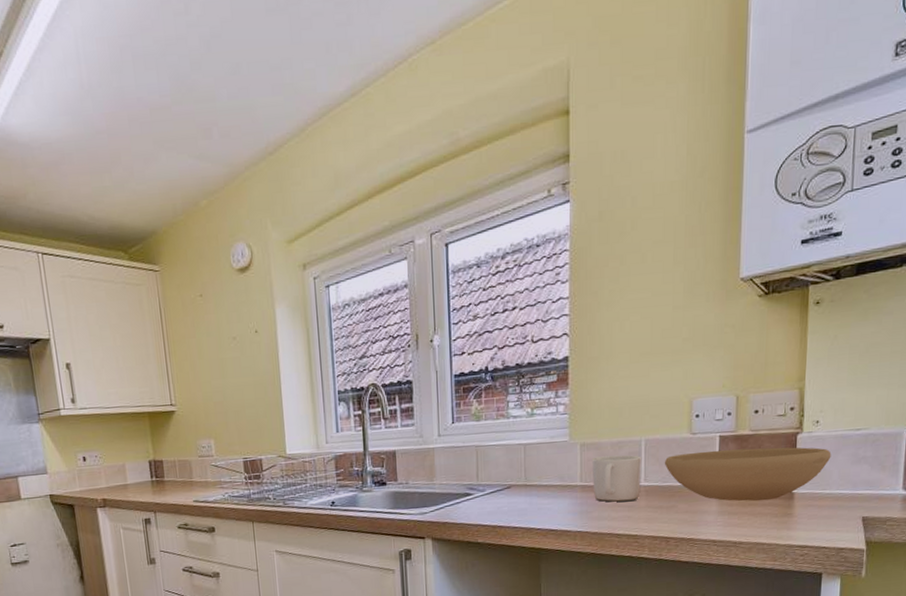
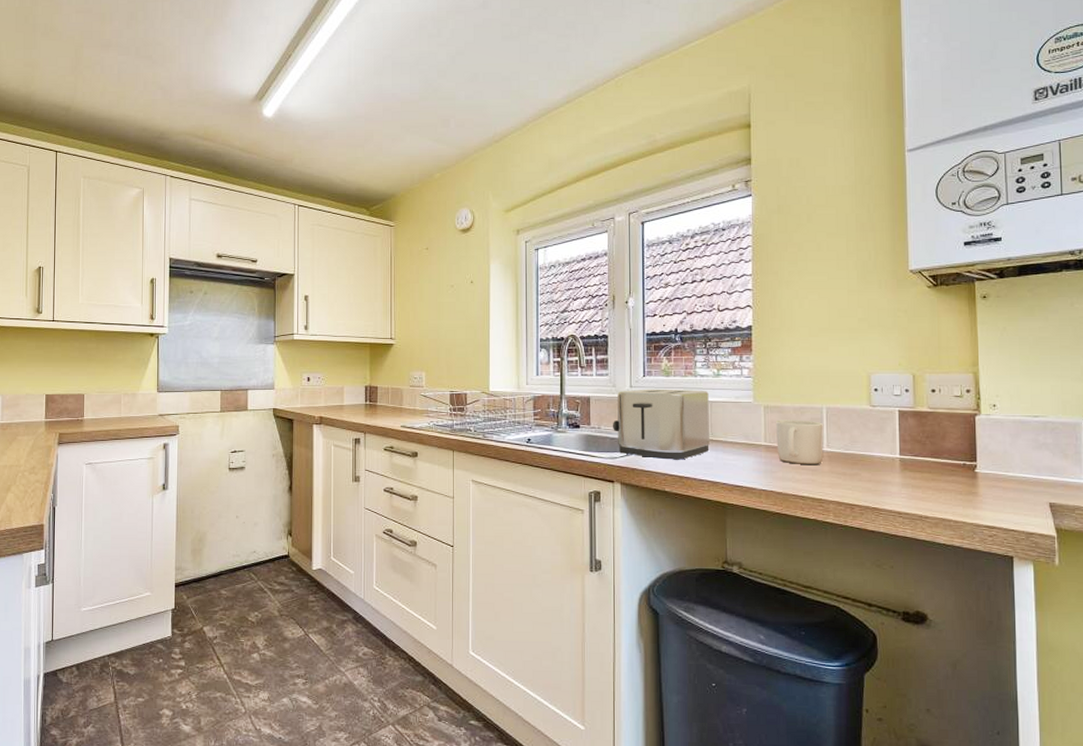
toaster: none [421,432,523,511] -> present [613,389,710,461]
bowl: present [664,447,832,501] -> none [845,423,1011,477]

